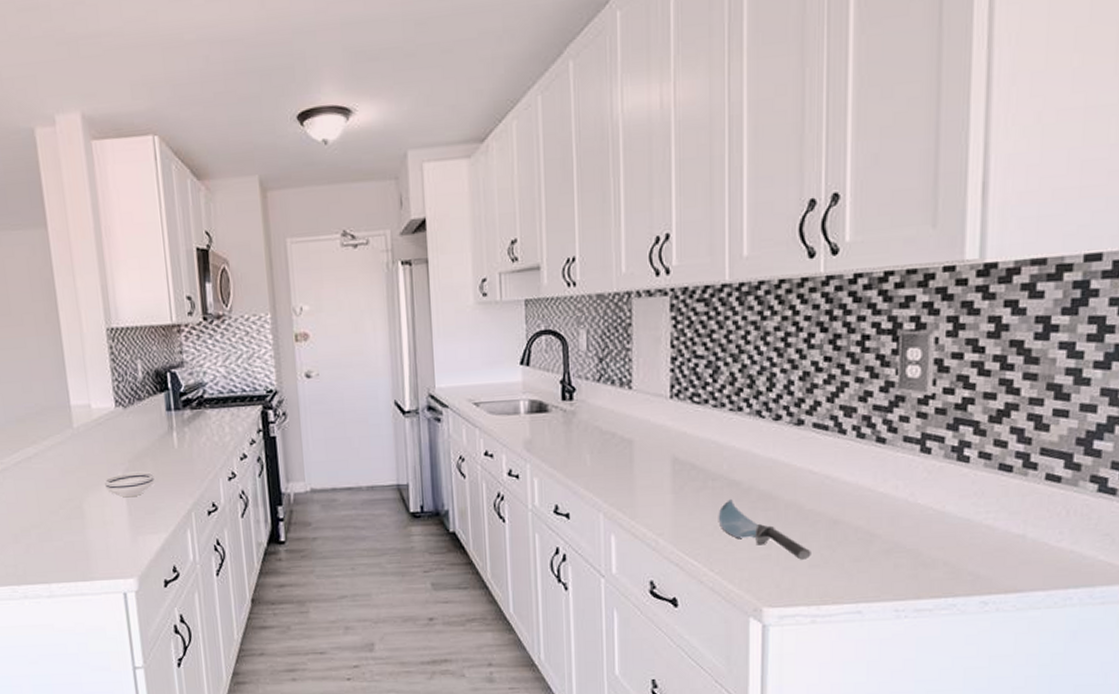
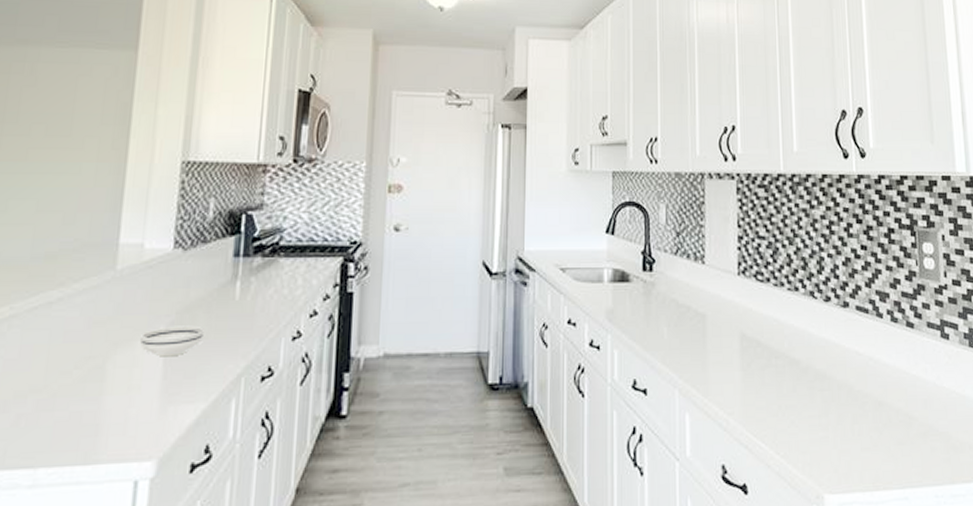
knife: present [718,499,811,560] -> none [781,378,863,443]

